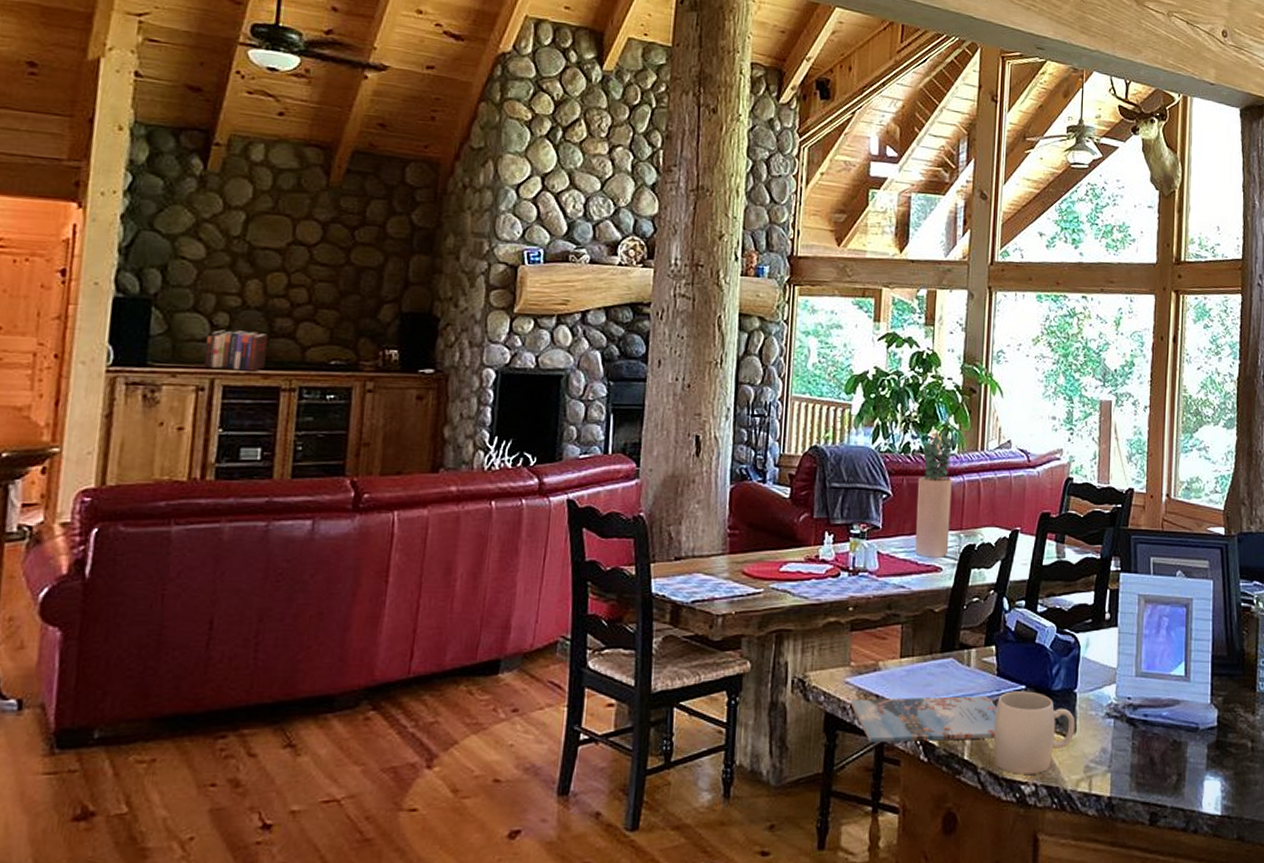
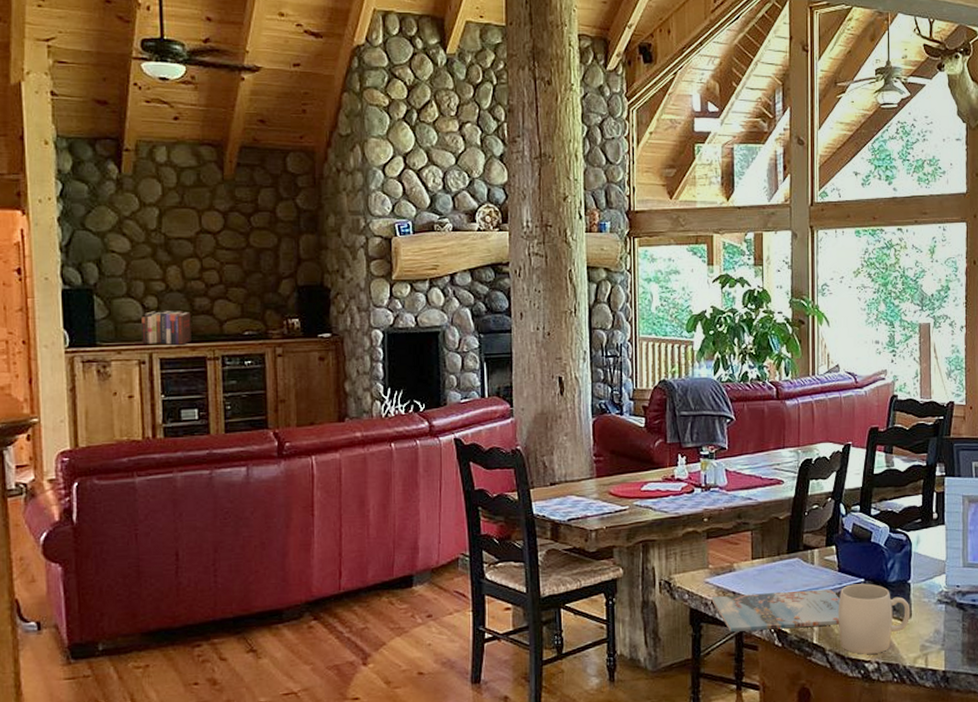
vase: present [914,424,954,558] -> none [757,354,789,473]

